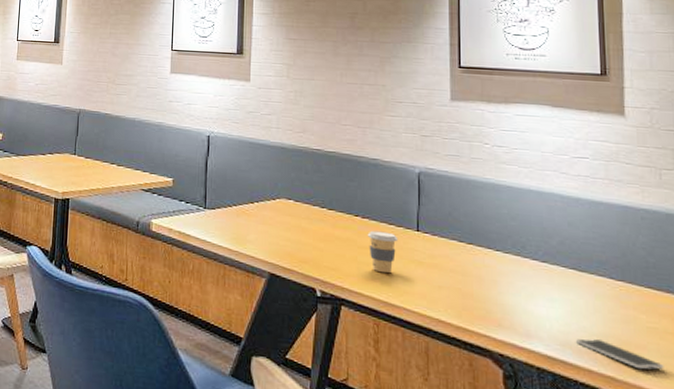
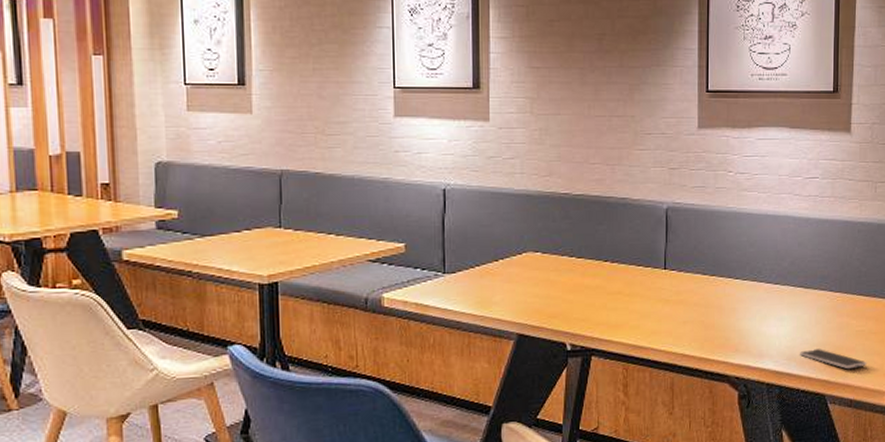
coffee cup: present [367,230,399,274] -> none [616,274,647,317]

